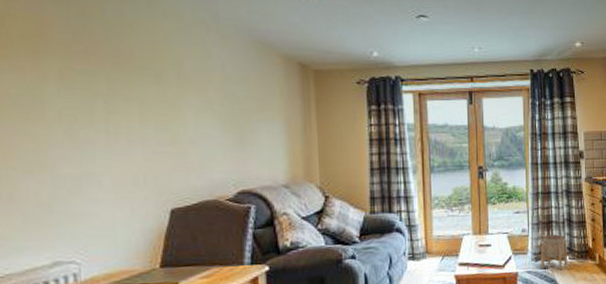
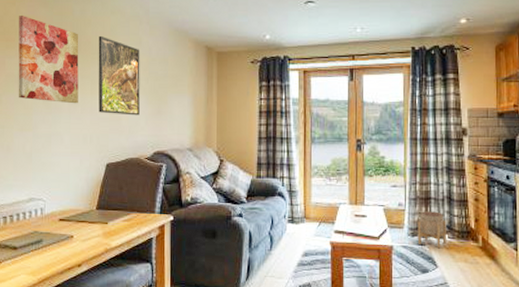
wall art: none [11,11,121,135] -> present [18,14,79,104]
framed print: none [146,45,214,148] -> present [98,35,140,116]

